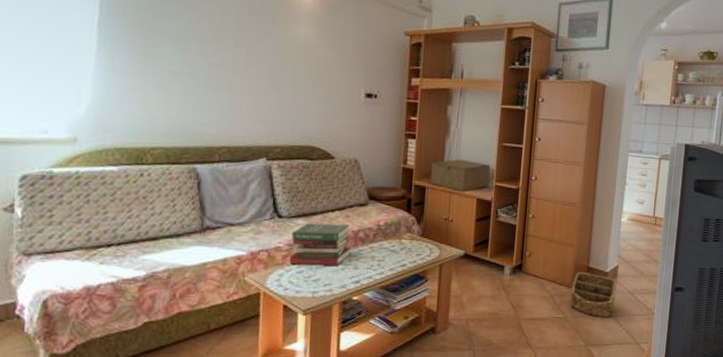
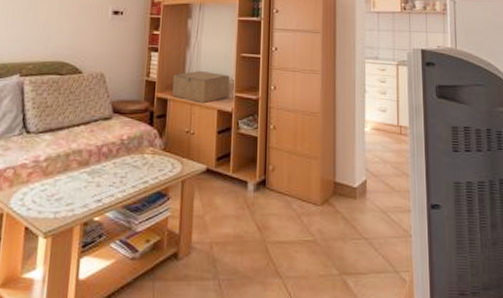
books: present [289,223,351,267] -> none [33,138,95,184]
basket: present [570,271,617,317] -> none [318,187,367,240]

